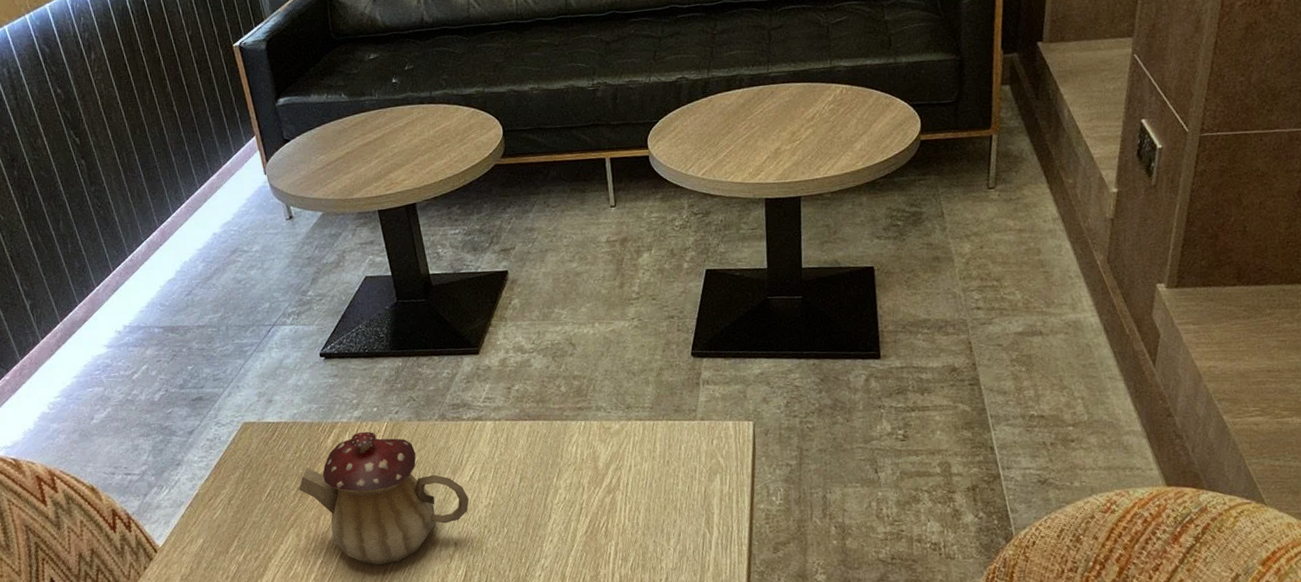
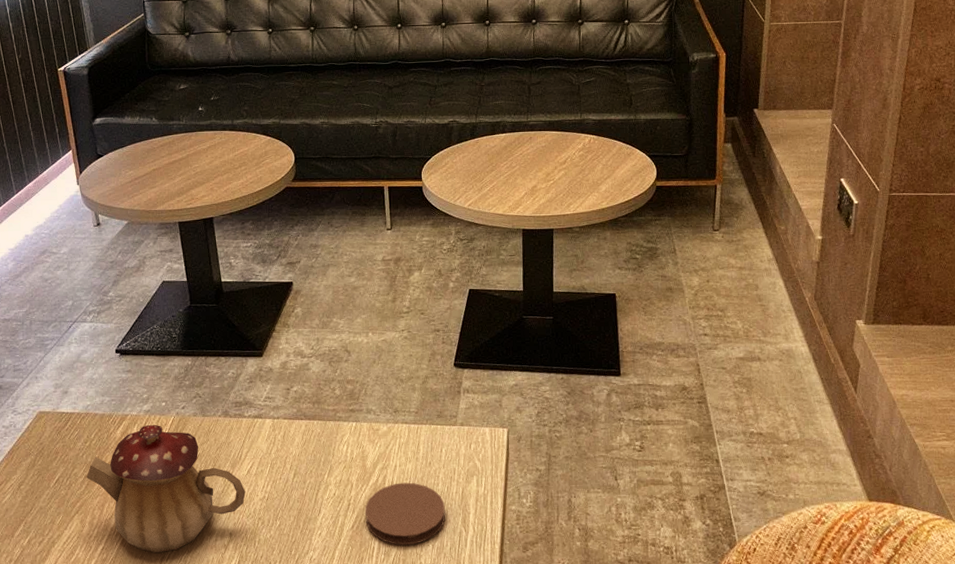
coaster: none [598,483,687,550] -> present [364,482,445,545]

